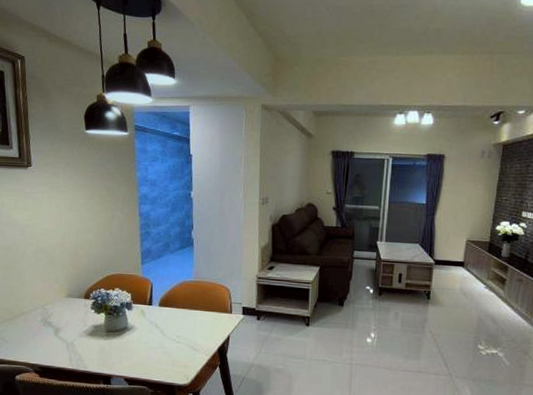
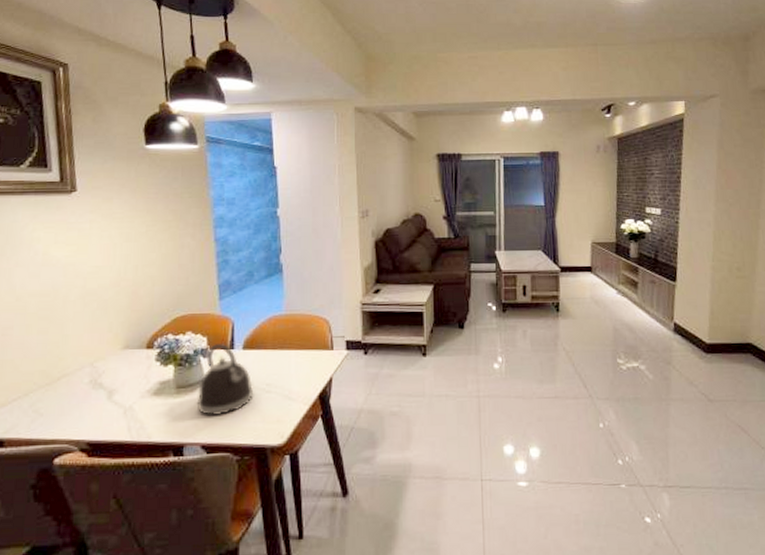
kettle: none [122,300,167,357] -> present [196,344,254,417]

